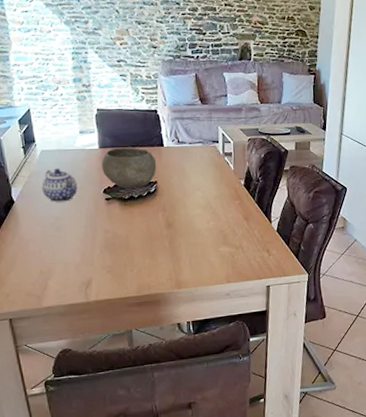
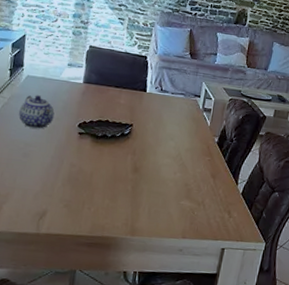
bowl: present [101,147,157,189] -> none [81,85,136,128]

